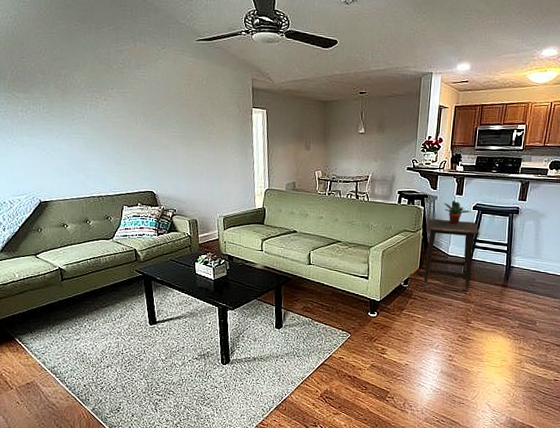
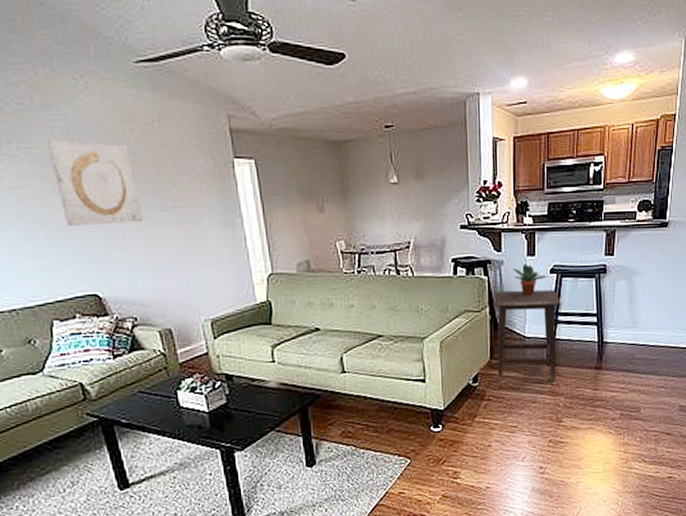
wall art: none [135,87,188,146] -> present [47,139,143,226]

